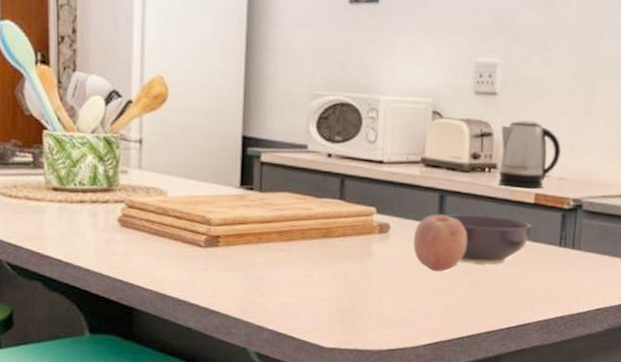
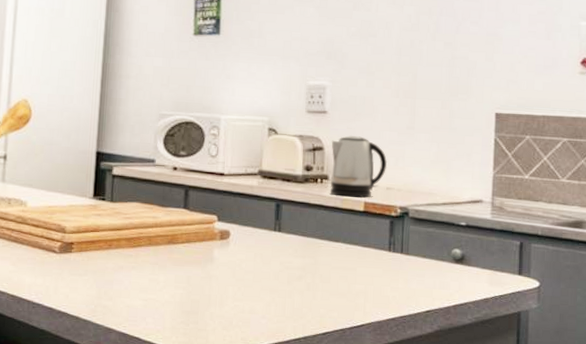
fruit: present [413,214,468,272] -> none [252,221,302,276]
bowl: present [445,213,532,264] -> none [281,221,362,269]

